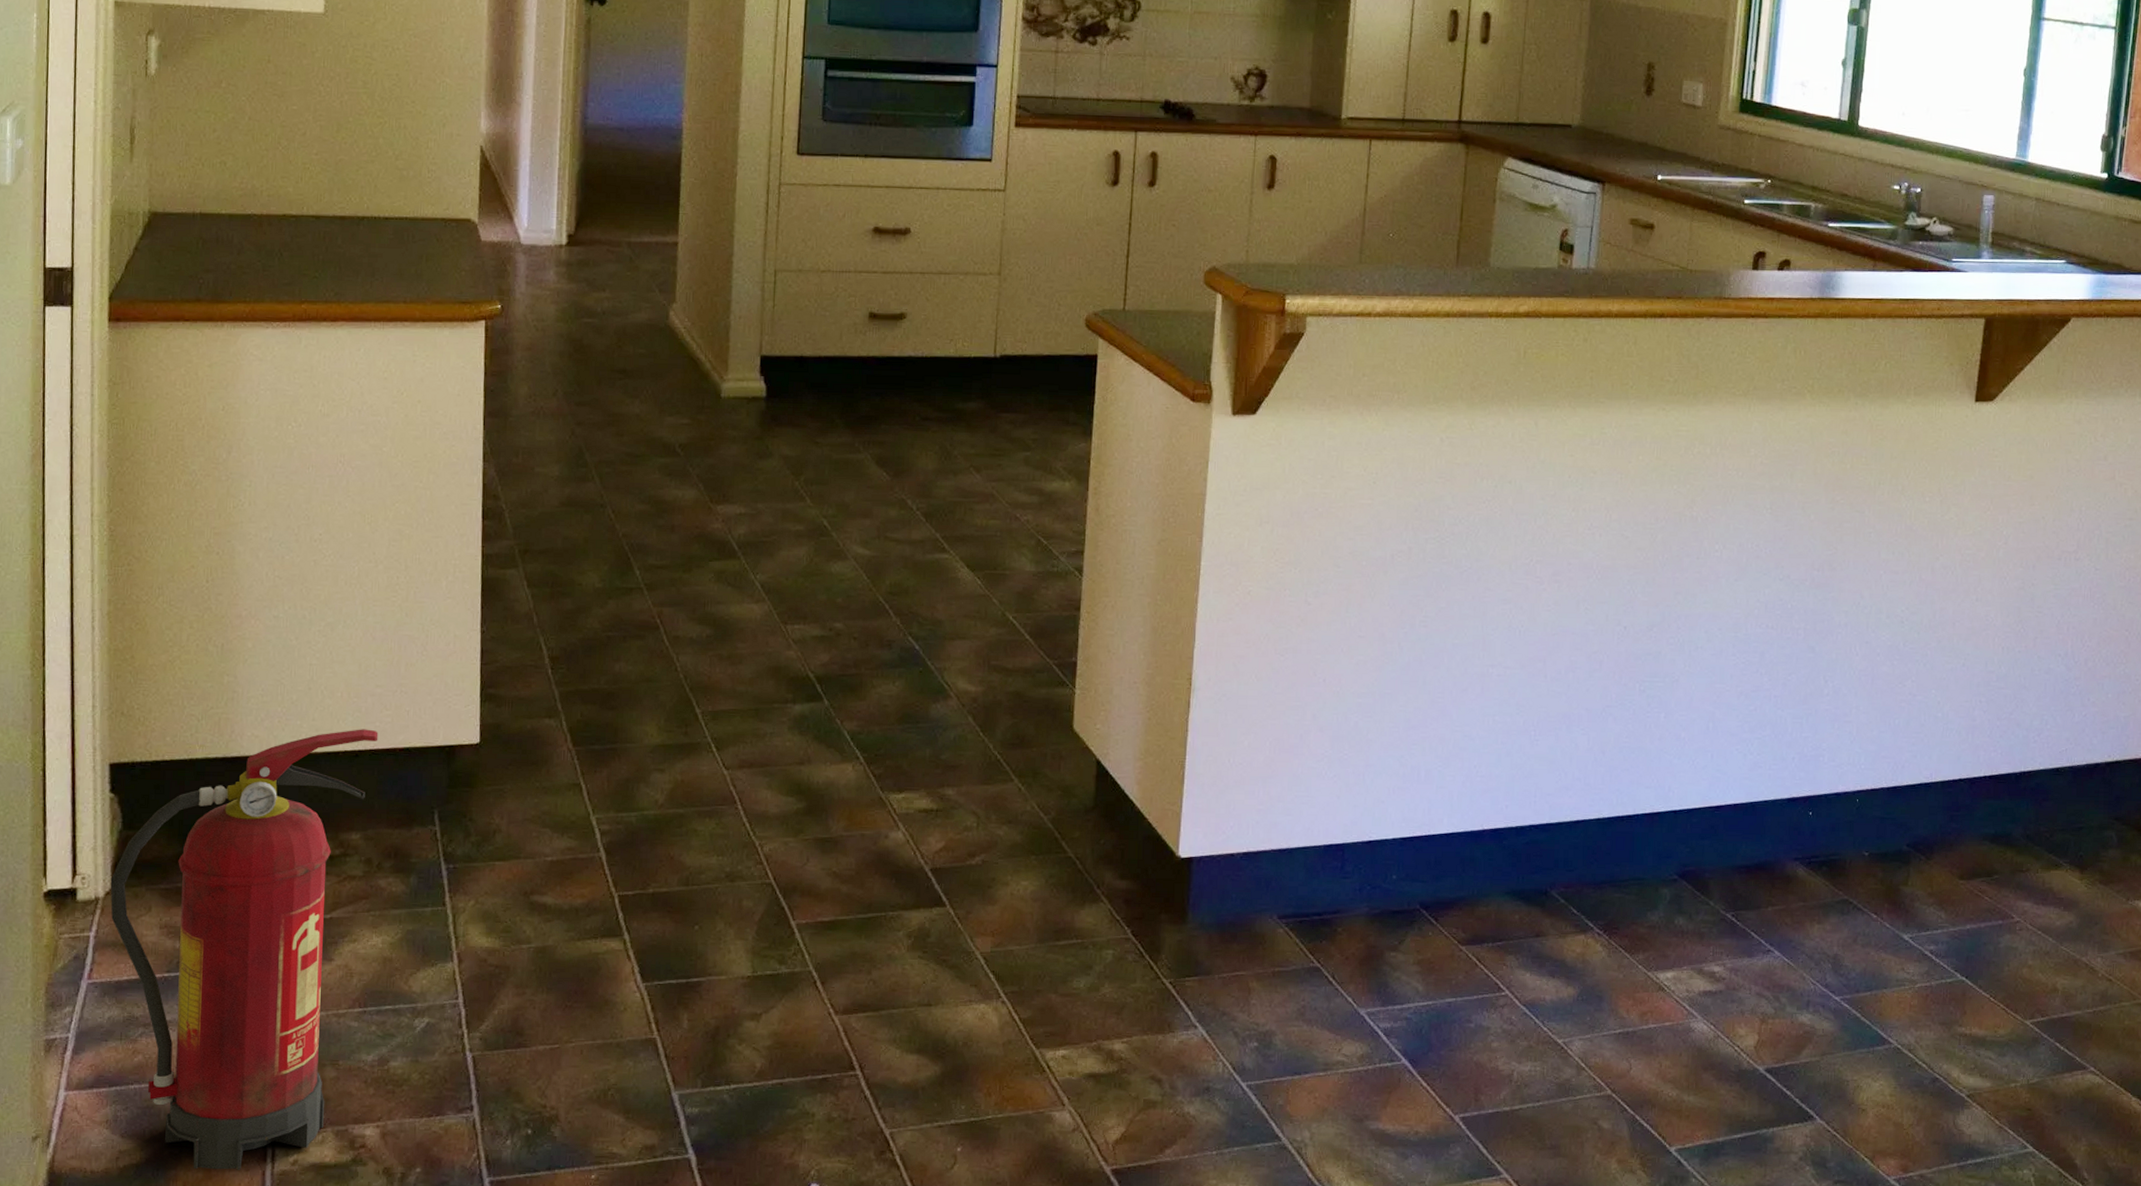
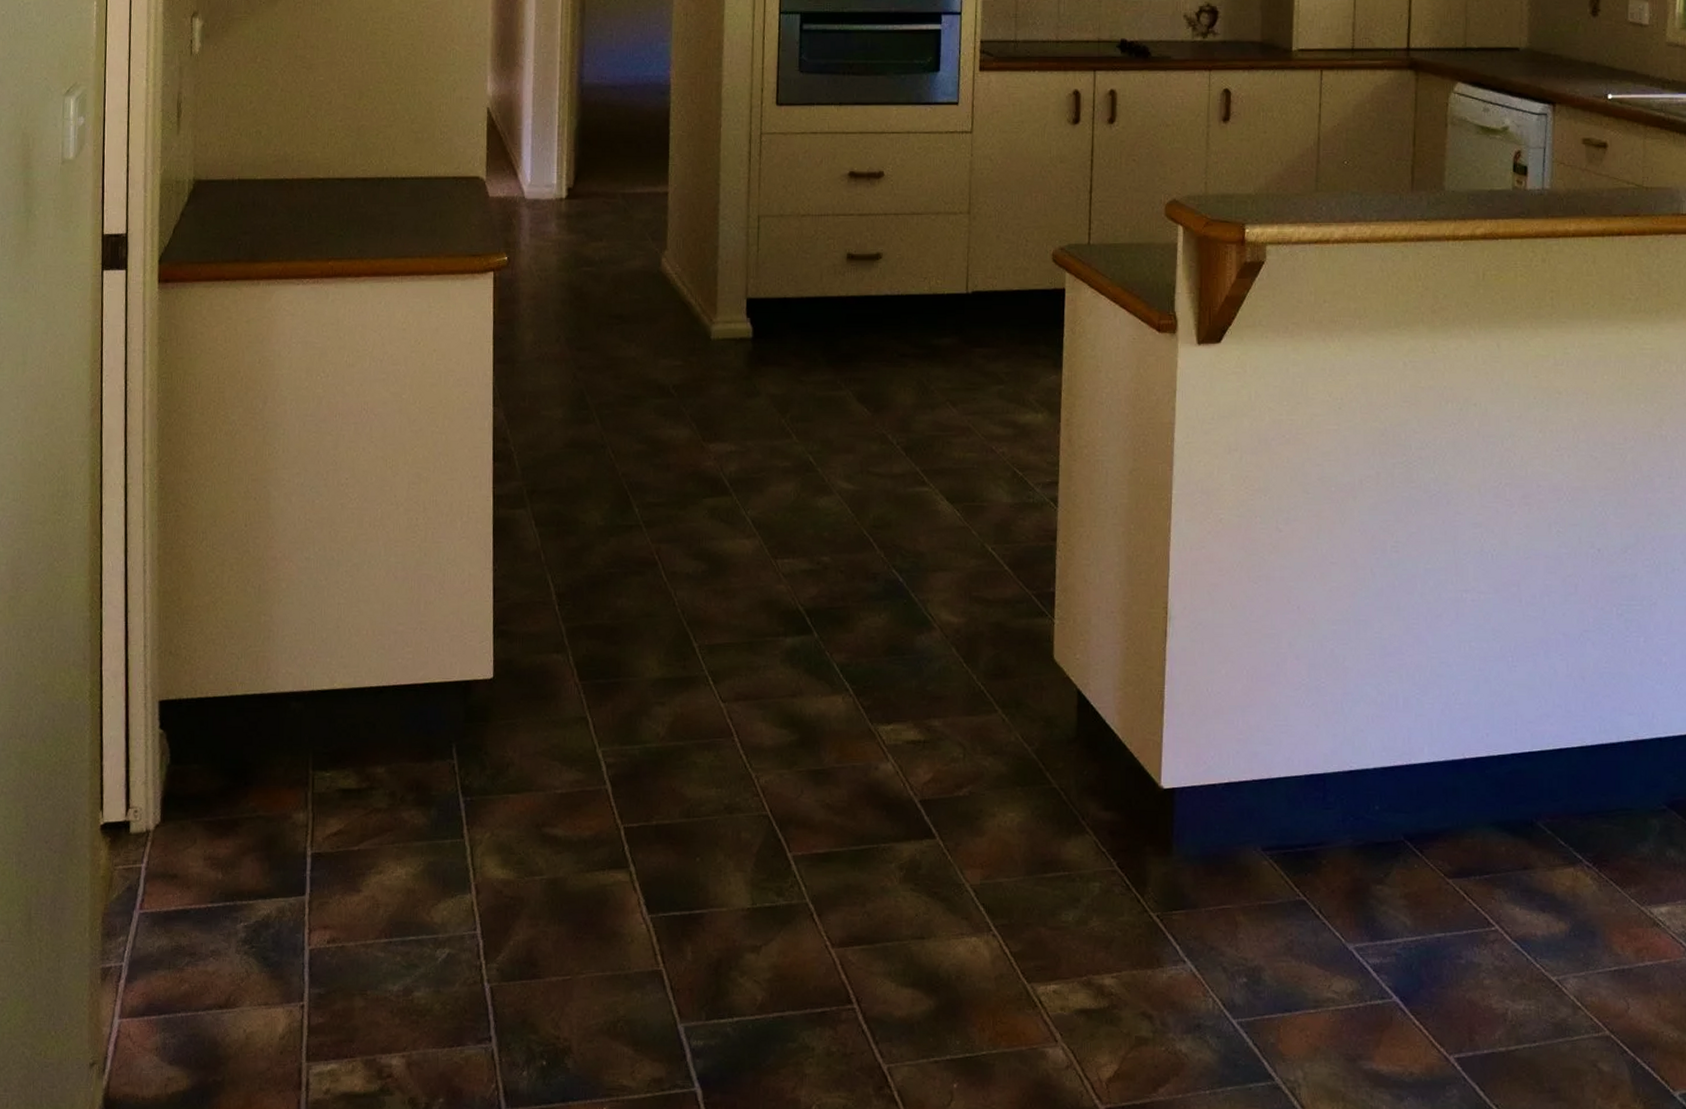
fire extinguisher: present [110,729,379,1170] -> none [159,665,401,1098]

